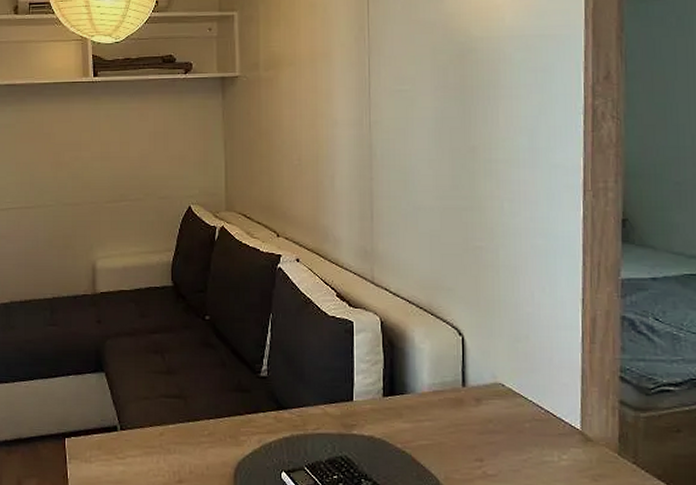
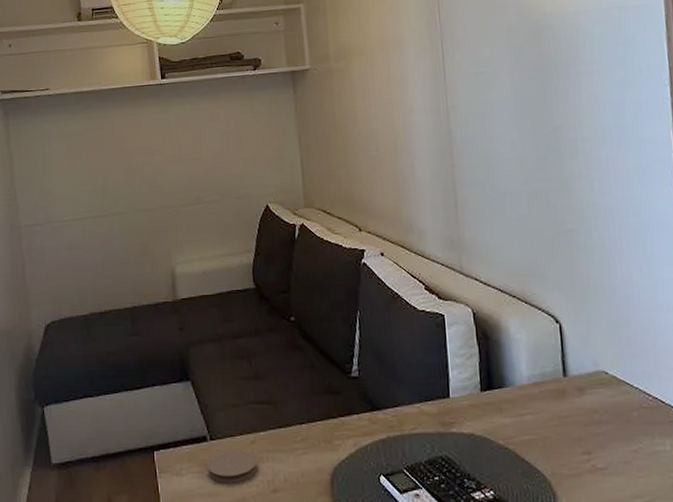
coaster: none [115,440,165,472] -> present [206,450,258,483]

